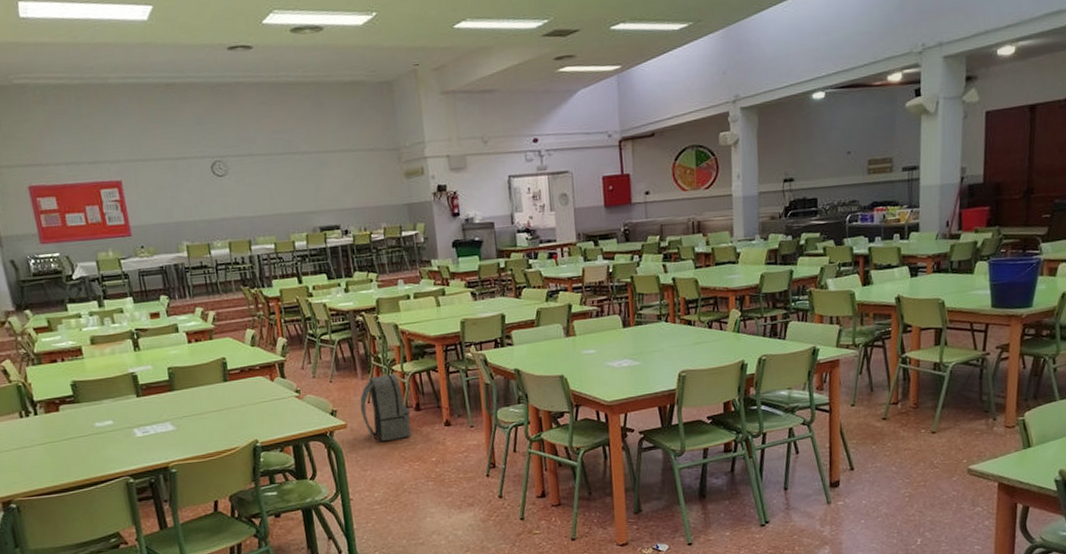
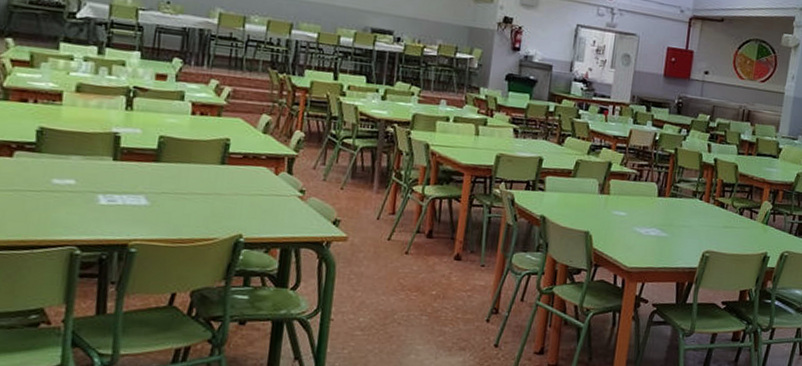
backpack: present [360,374,412,442] -> none [367,192,421,265]

